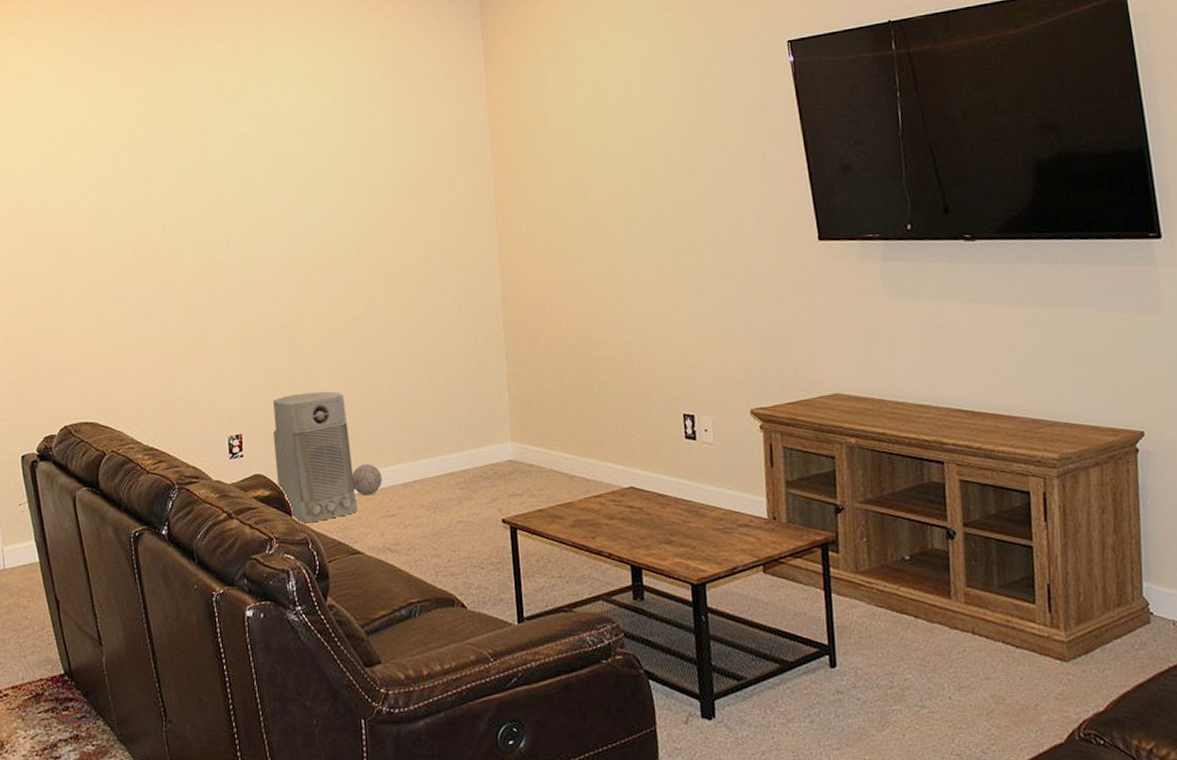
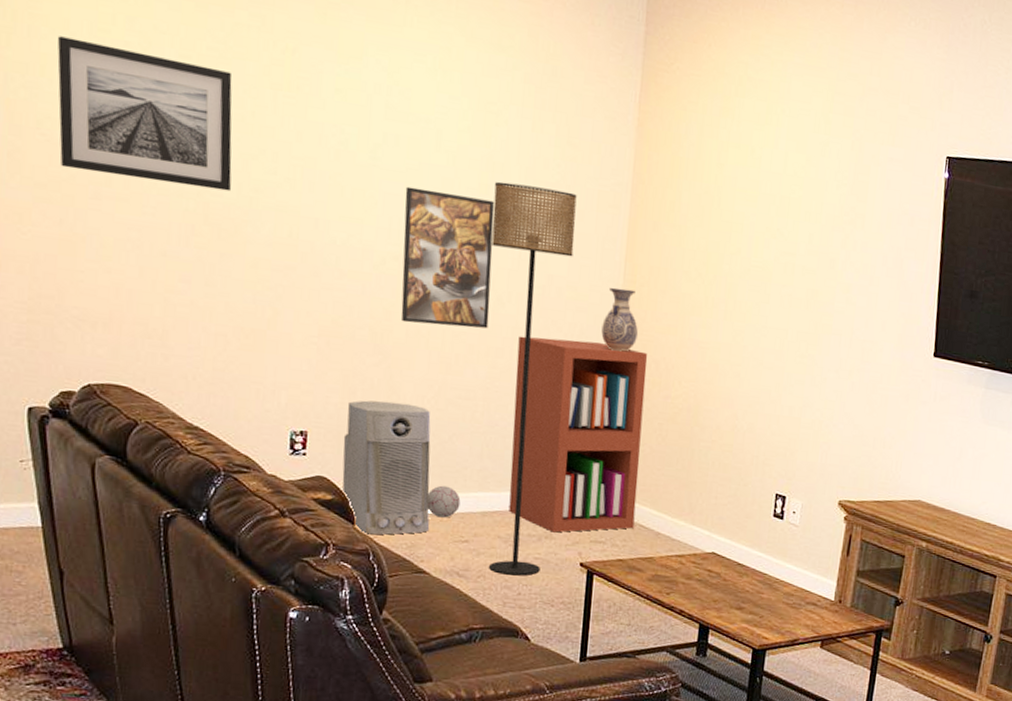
wall art: none [20,134,158,245] -> present [57,36,232,192]
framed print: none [296,189,383,316] -> present [401,186,495,329]
floor lamp: none [371,164,465,543] -> present [489,181,577,576]
bookshelf: none [412,297,548,493] -> present [509,336,648,533]
vase: none [485,241,519,303] -> present [601,287,638,352]

